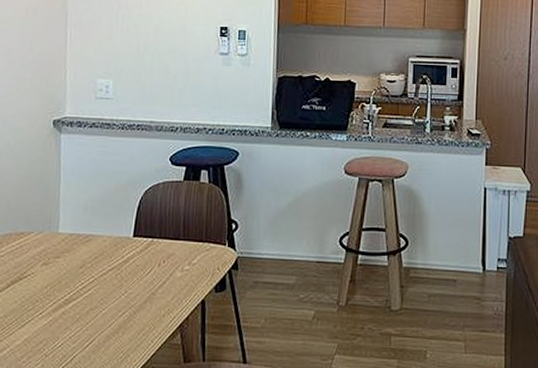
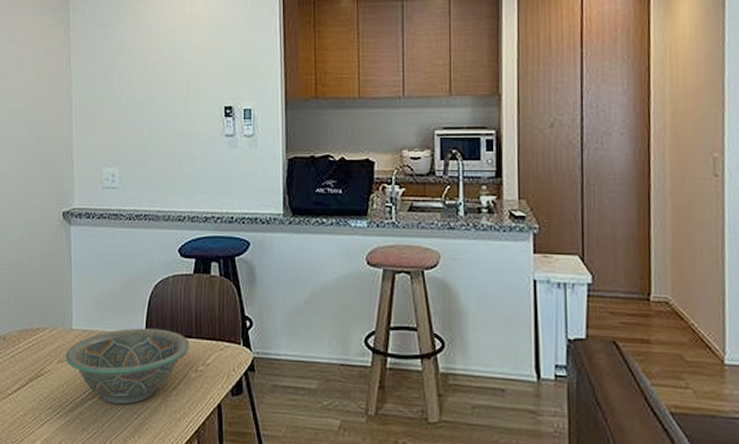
decorative bowl: none [50,231,177,303] -> present [65,328,189,405]

